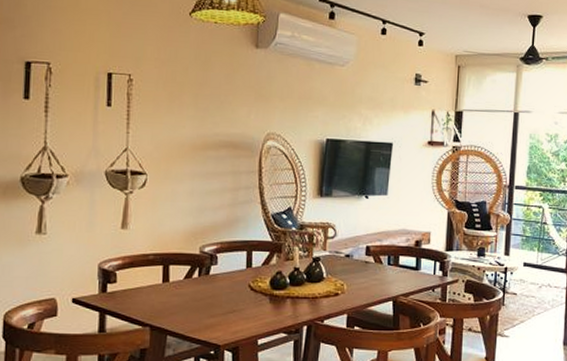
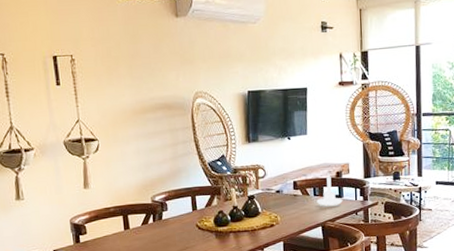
candle holder: none [390,240,420,278] -> present [316,172,343,206]

